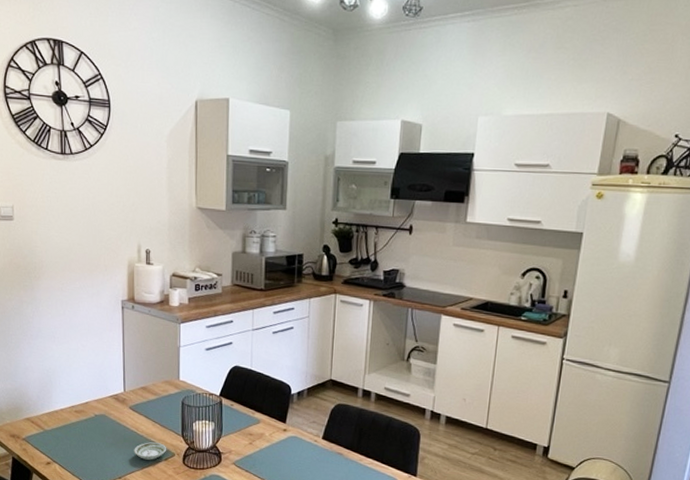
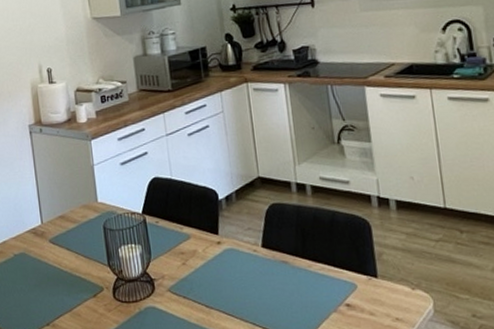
saucer: present [134,442,167,460] -> none [59,277,95,299]

